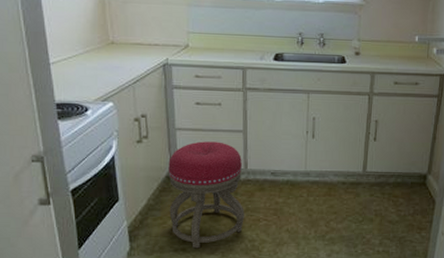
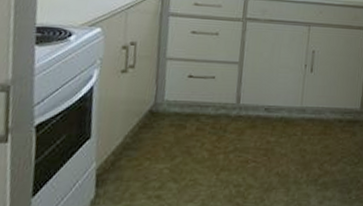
stool: present [168,141,244,249] -> none [147,73,235,196]

